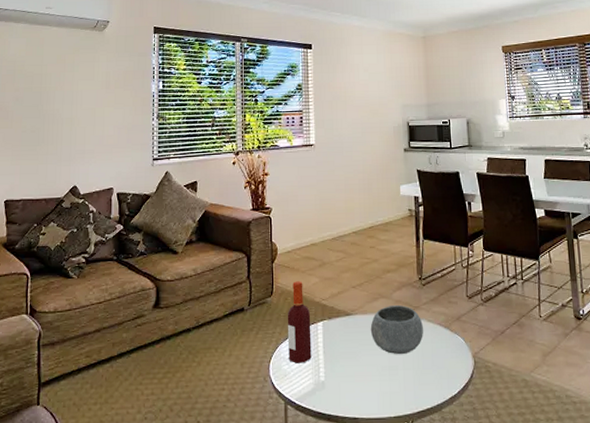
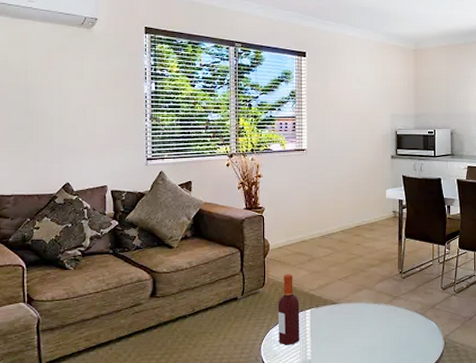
bowl: present [370,305,423,355] -> none [354,295,401,338]

